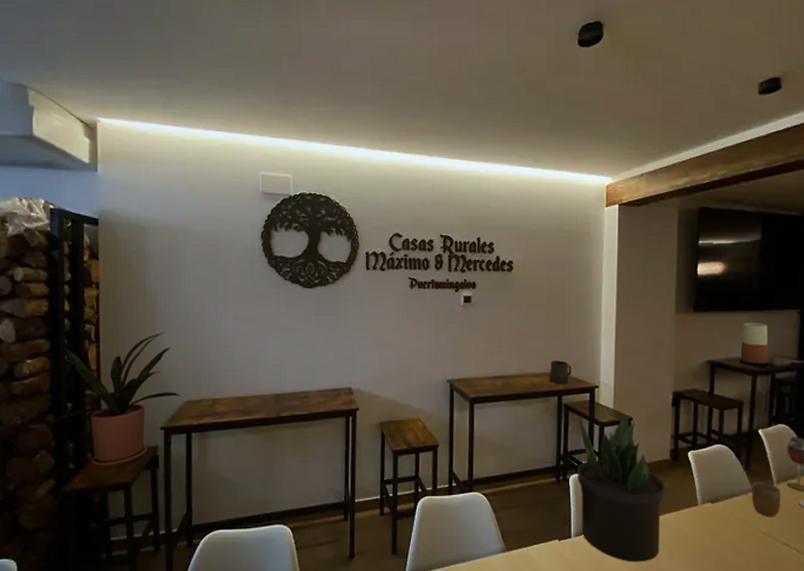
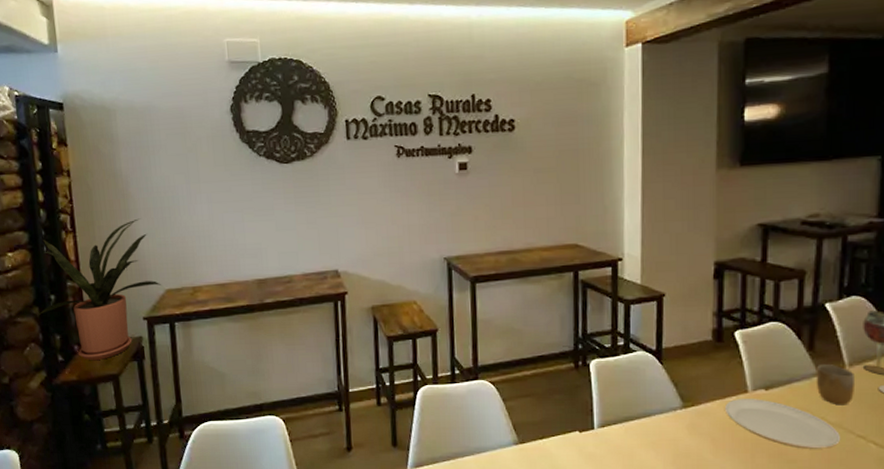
beer mug: present [549,360,572,384] -> none [562,231,589,258]
planter: present [578,414,666,562] -> none [599,289,707,456]
plate: none [680,511,771,555] -> present [725,399,841,449]
vase: present [740,323,769,365] -> none [801,175,839,226]

